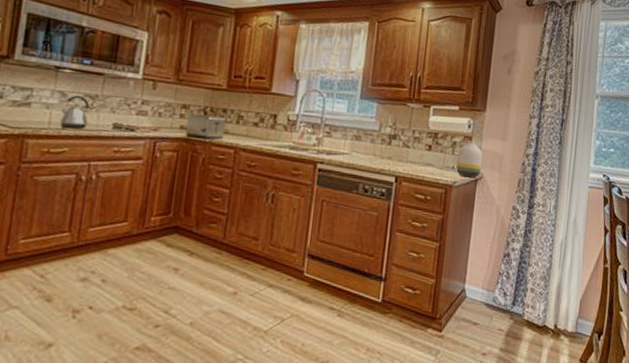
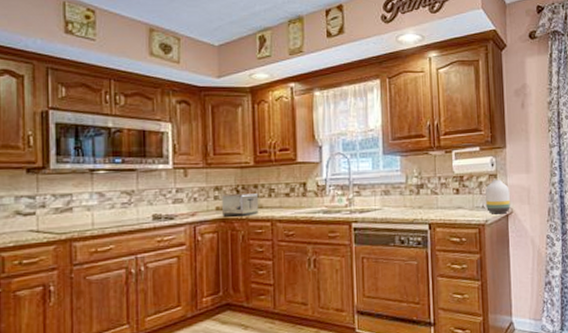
kettle: present [59,95,89,130] -> none [101,193,129,227]

